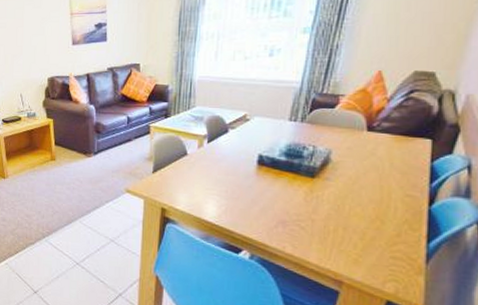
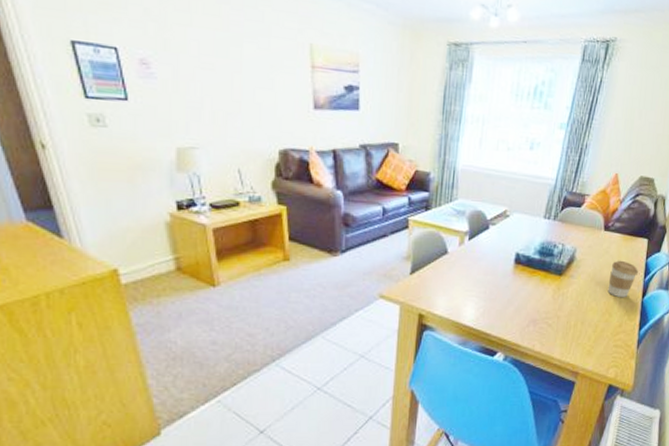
coffee cup: none [377,162,421,205] -> present [607,260,639,298]

